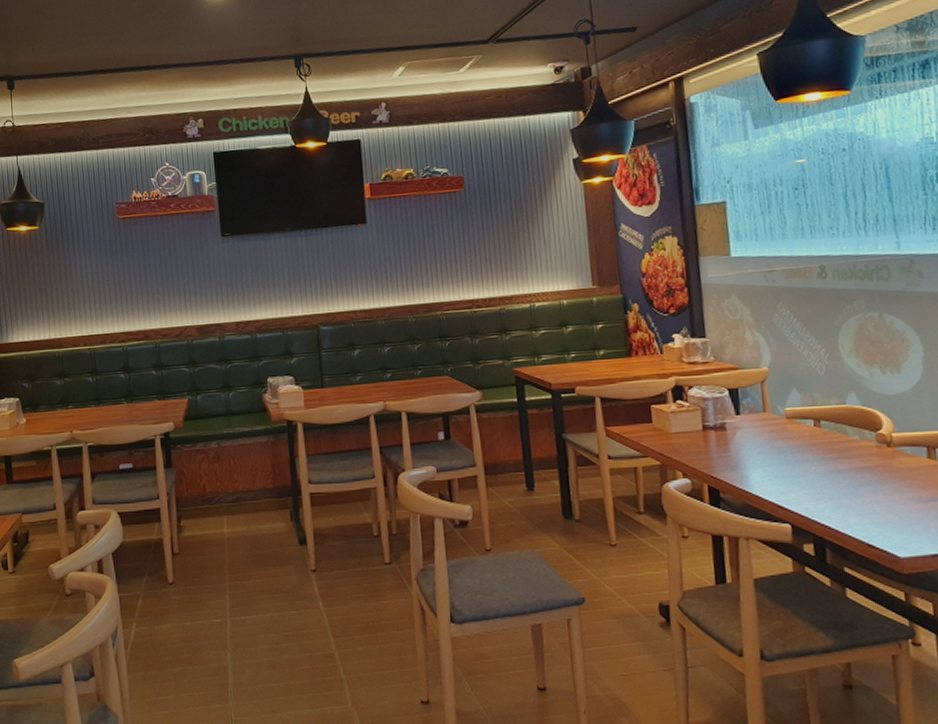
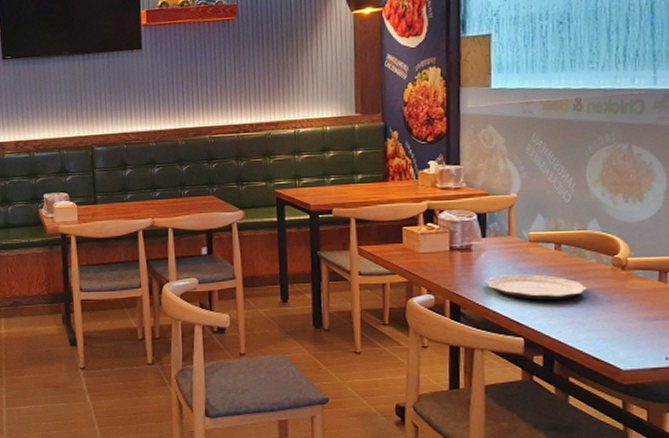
plate: none [742,453,853,482] -> present [484,274,587,301]

